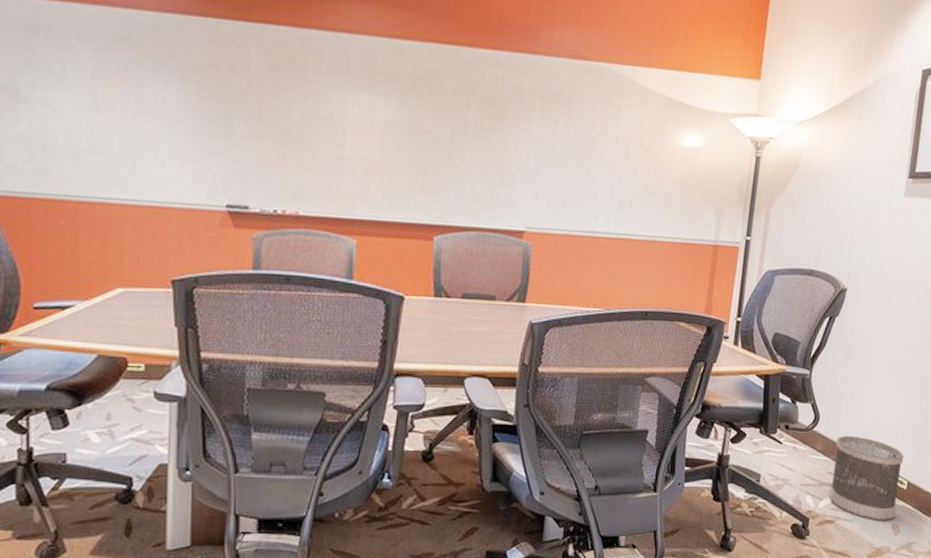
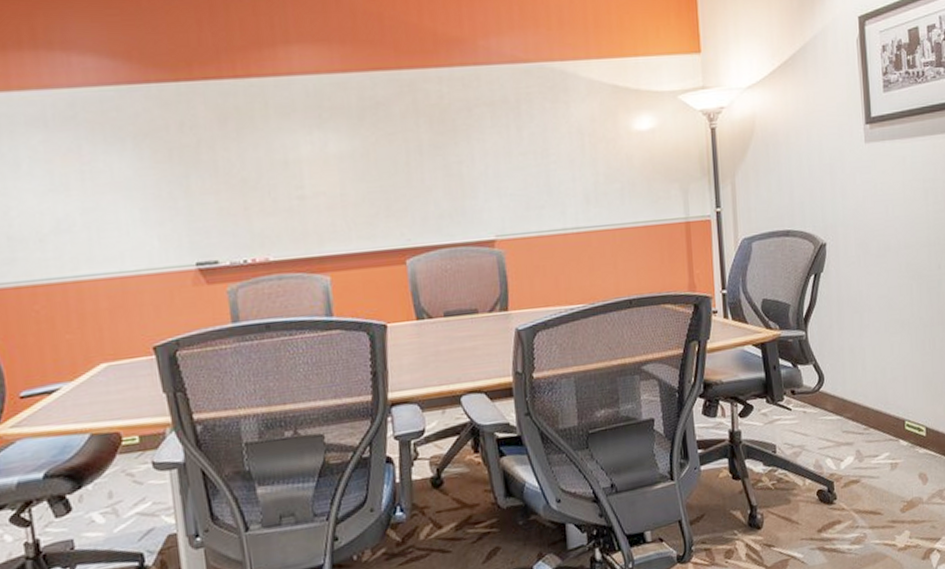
wastebasket: present [829,435,904,522] -> none [845,389,920,474]

